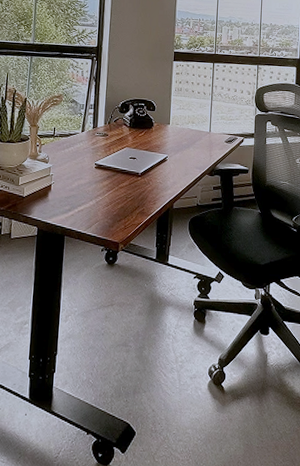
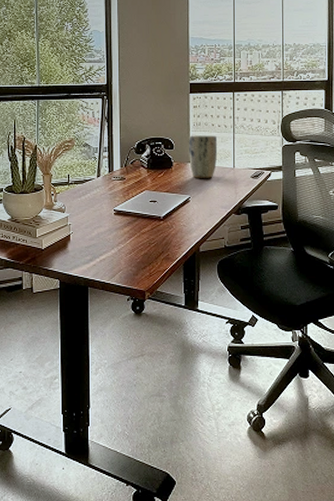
plant pot: none [169,99,197,140] -> present [189,135,218,178]

